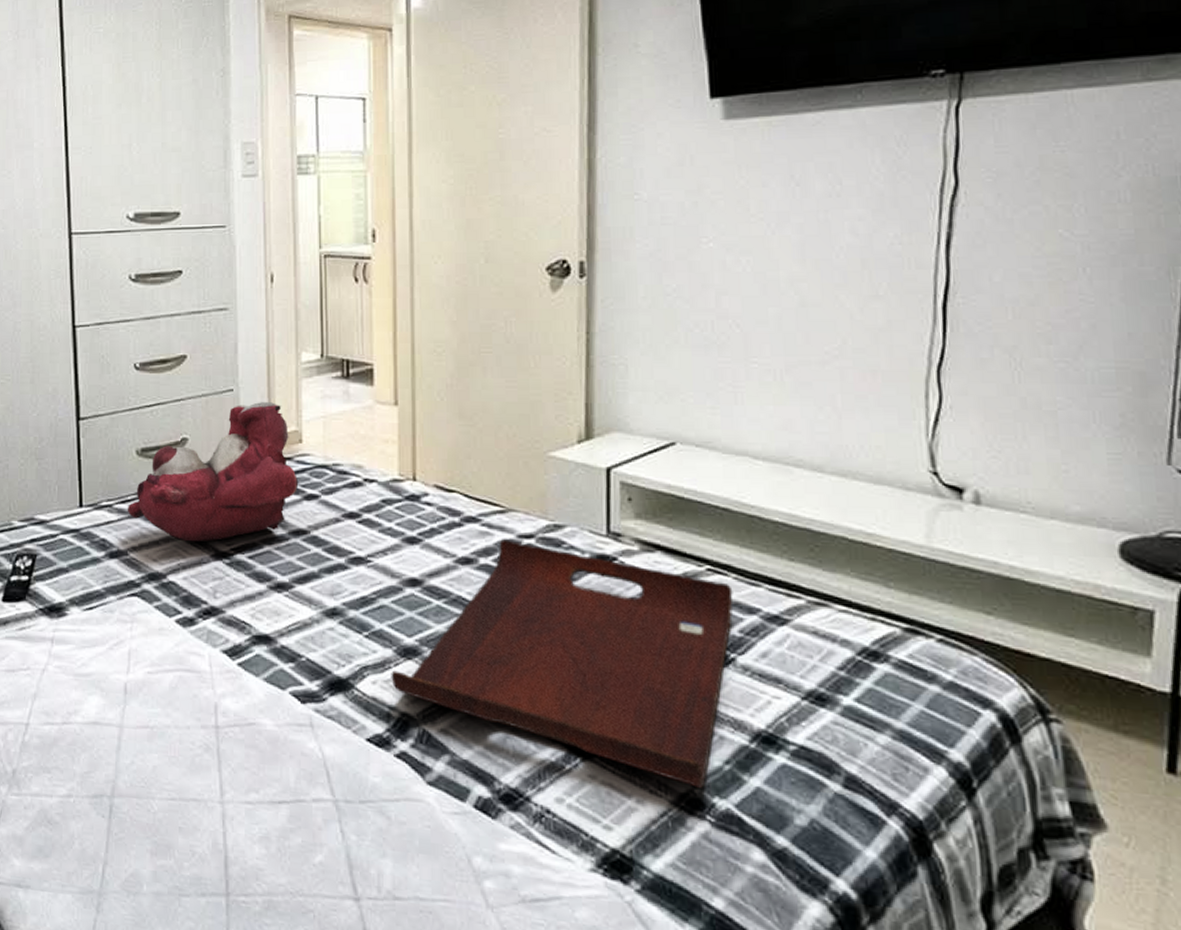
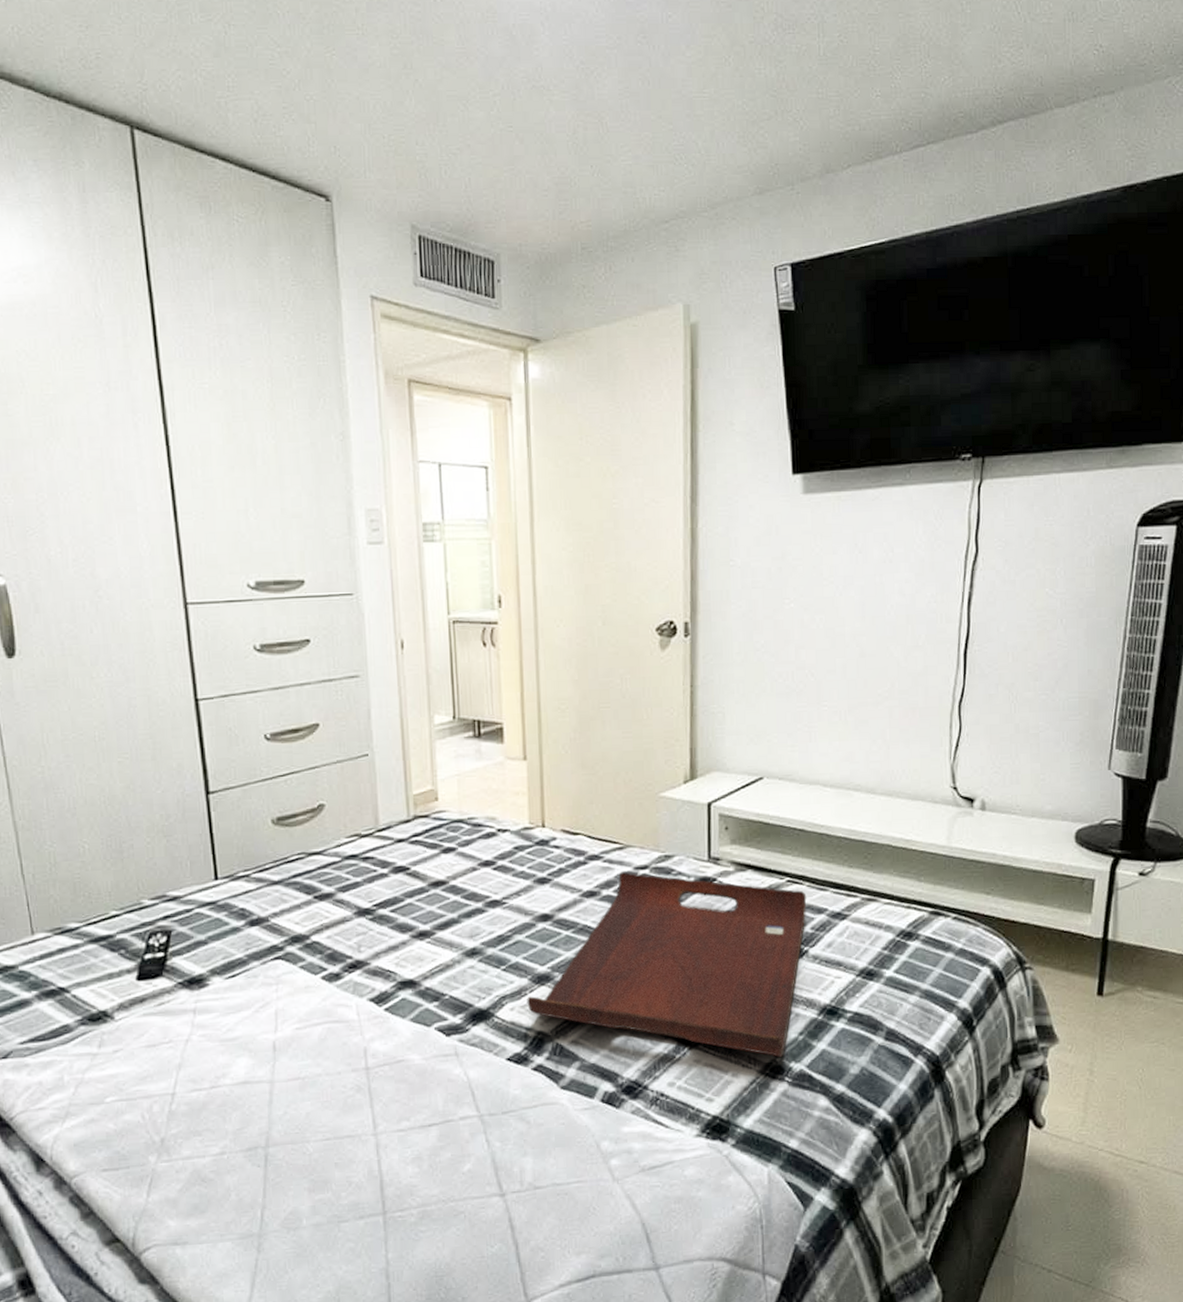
teddy bear: present [127,402,299,542] -> none [265,764,437,903]

